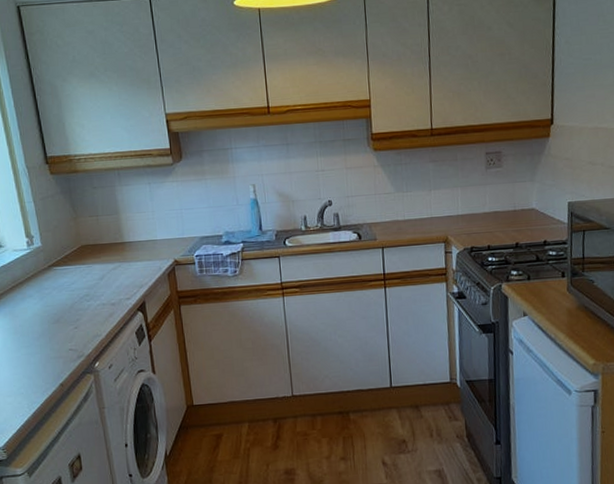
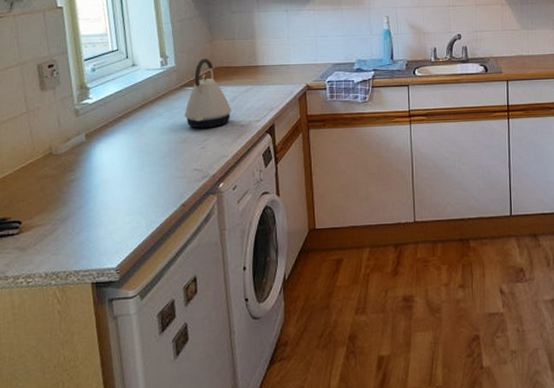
kettle: none [54,236,101,309] -> present [184,58,231,129]

